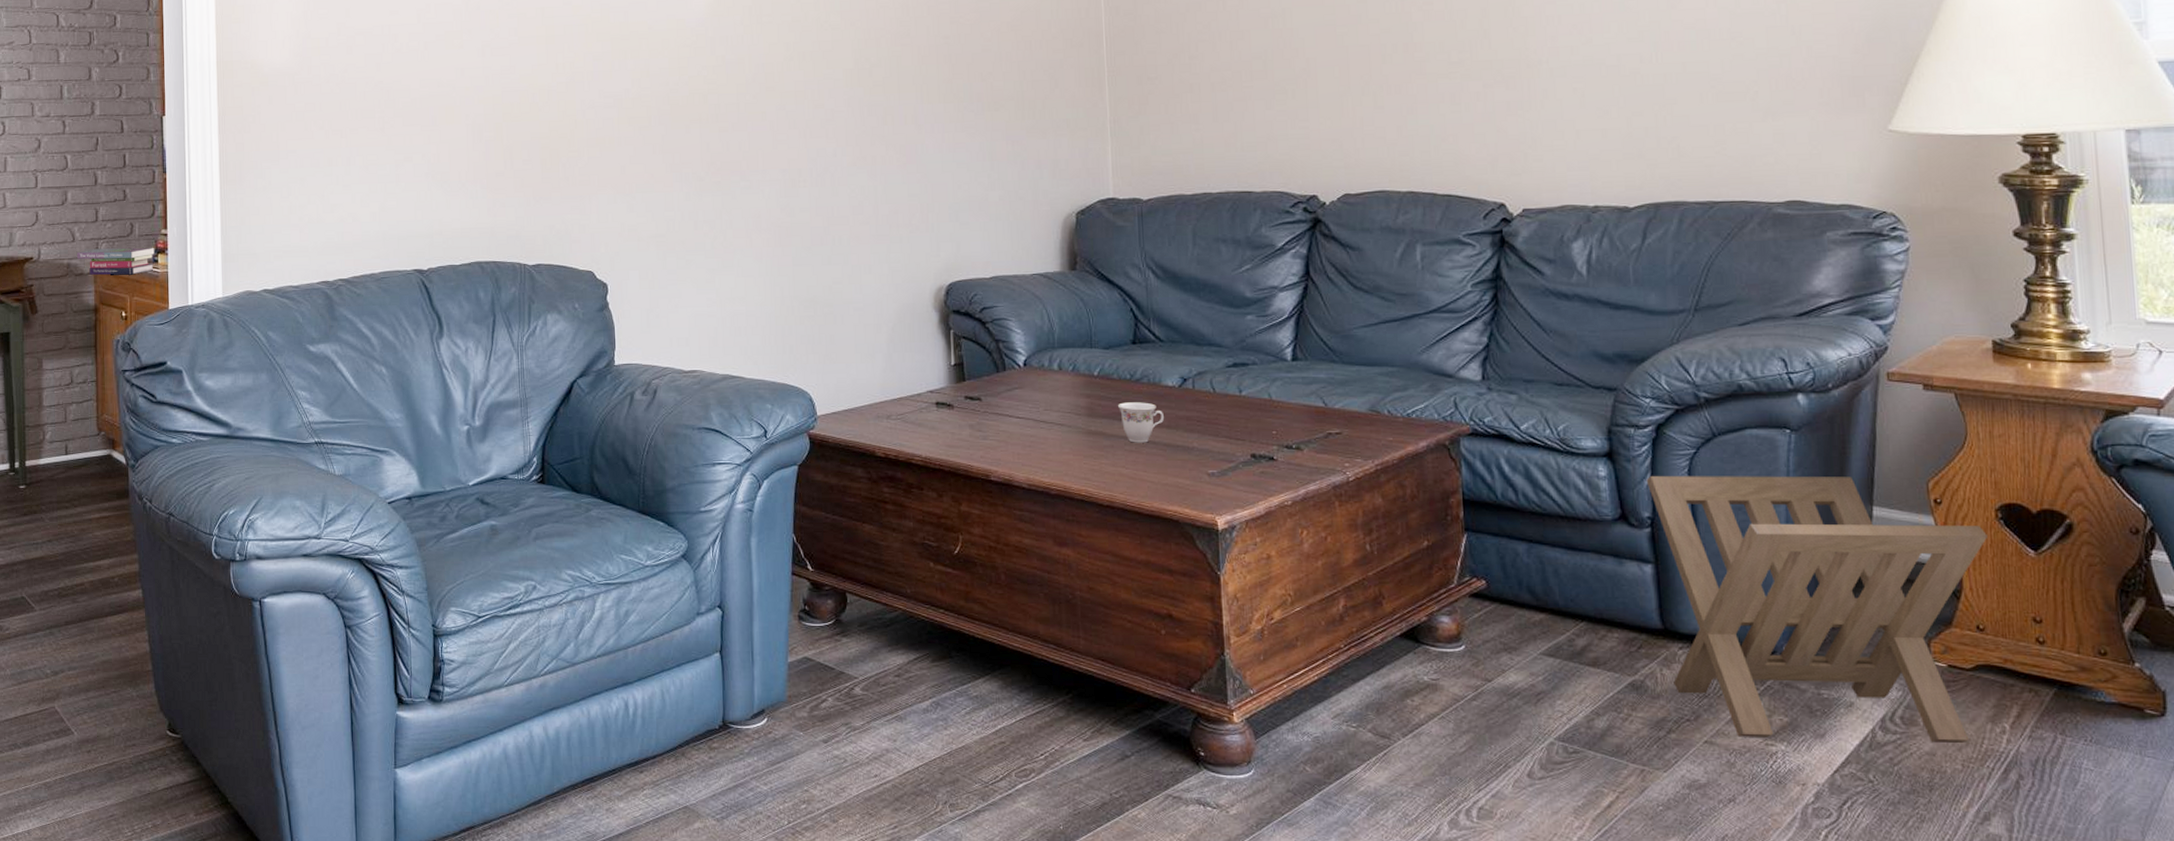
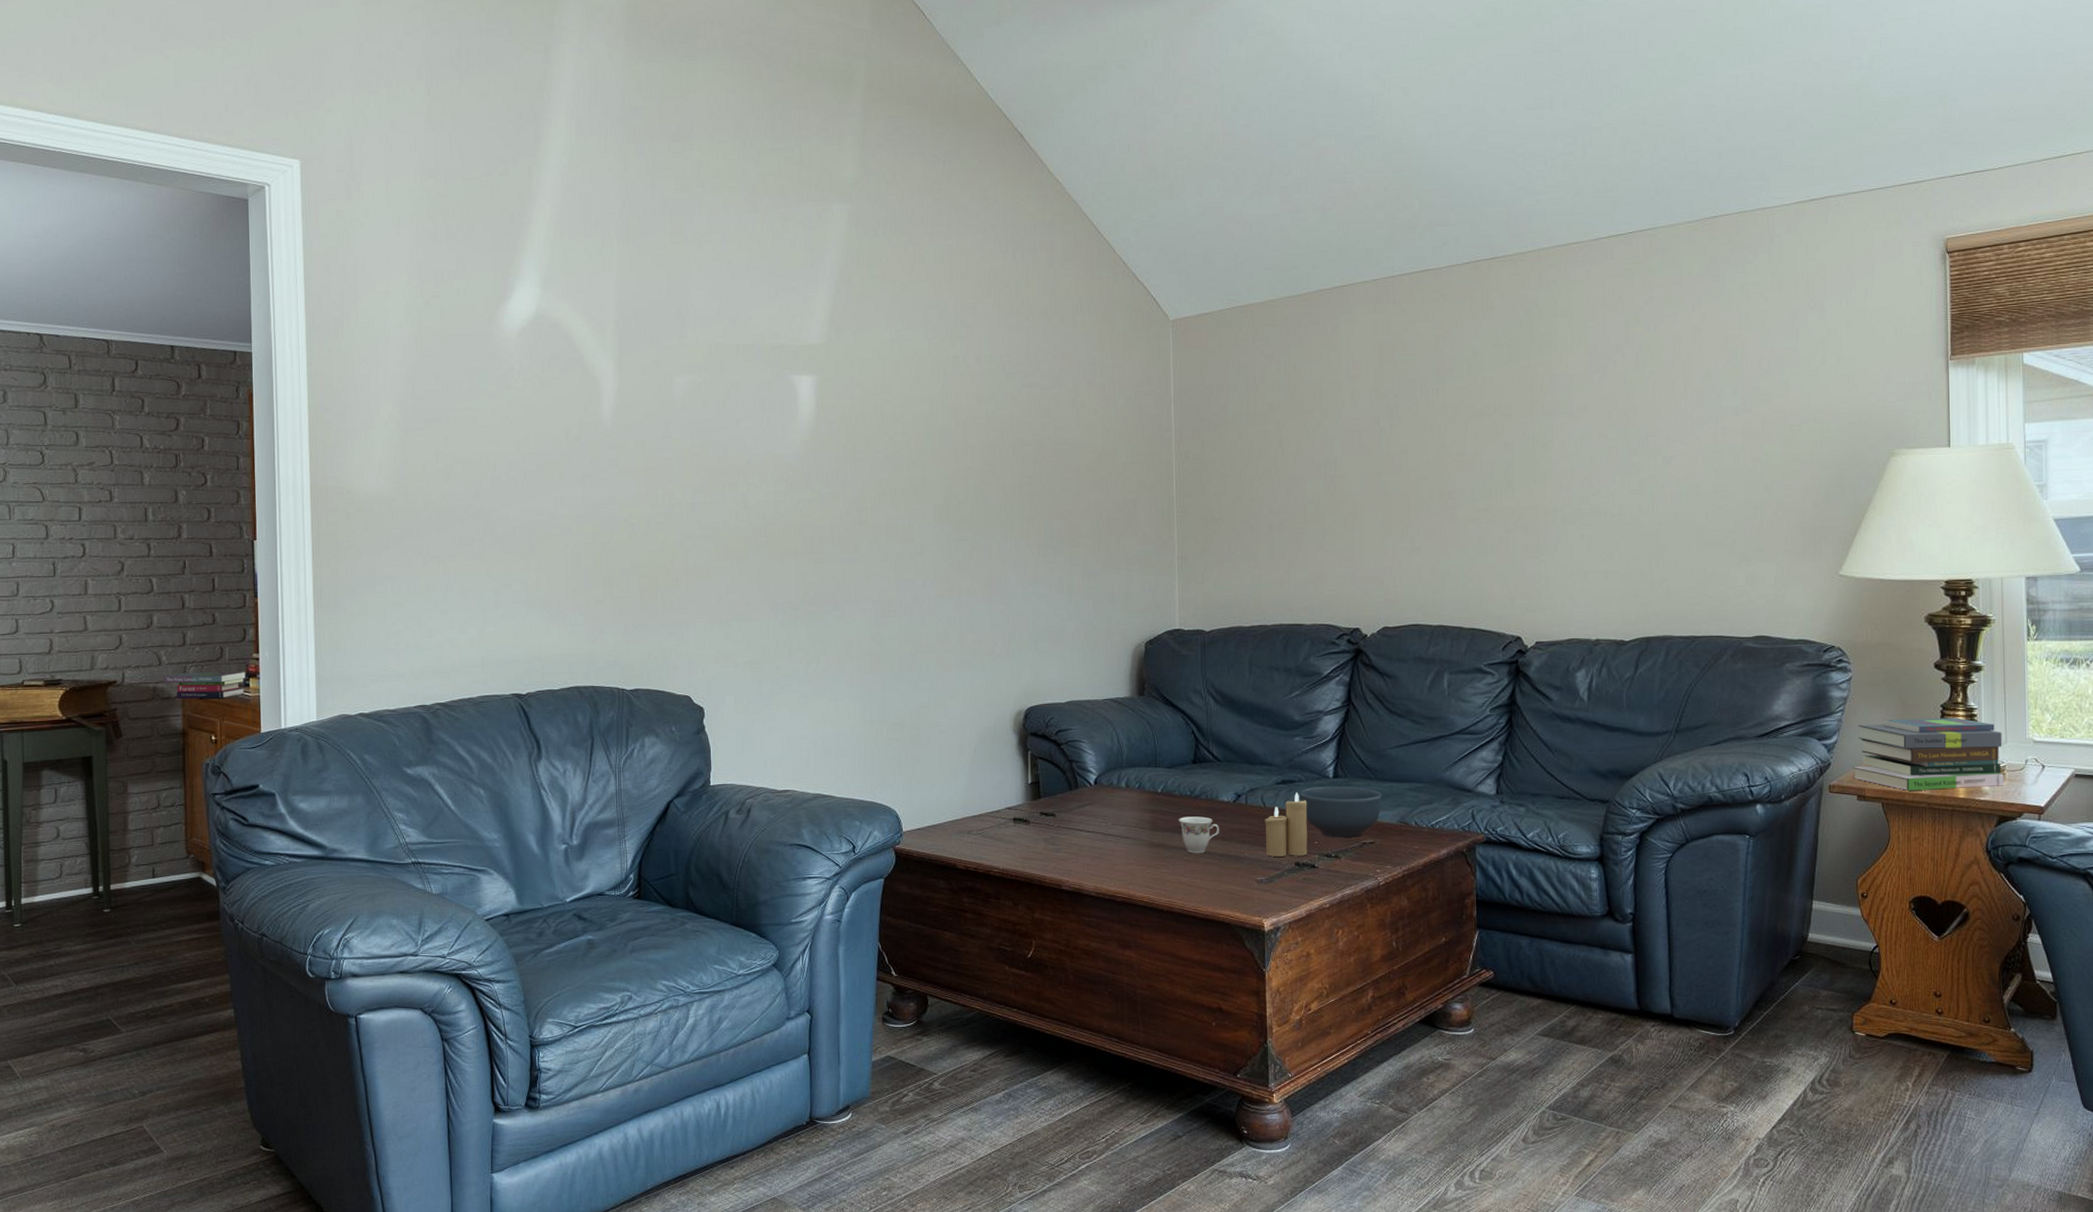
candle: none [1215,376,1265,447] -> present [1264,792,1308,857]
bowl: none [1253,370,1349,427] -> present [1299,786,1383,838]
magazine rack: present [1646,476,1987,743] -> none [1630,875,1902,1101]
books: none [1916,294,2111,379] -> present [1853,717,2004,791]

